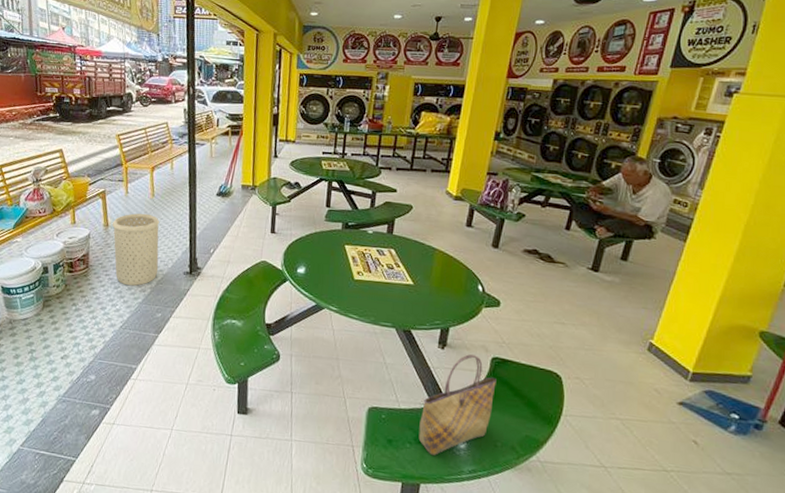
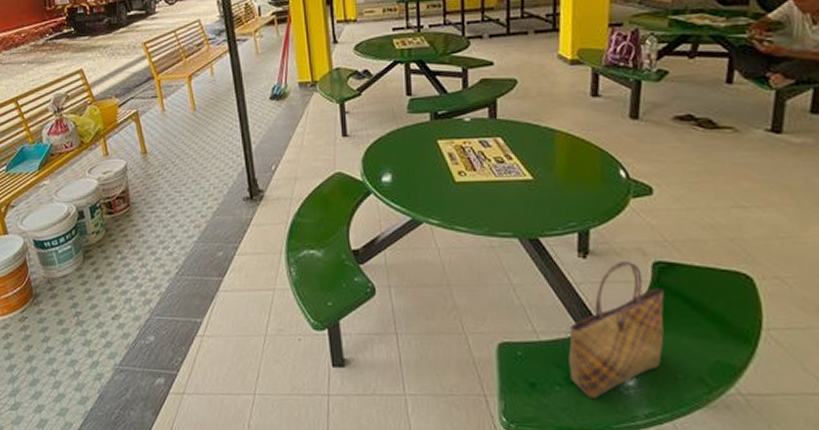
laundry basket: present [112,213,160,286] -> none [151,132,213,222]

